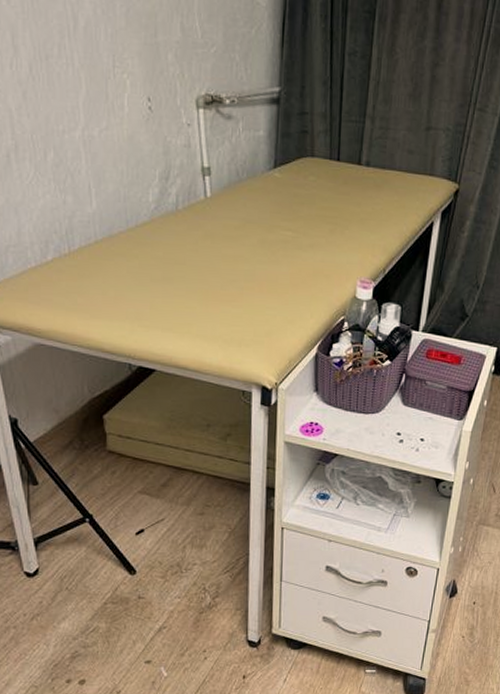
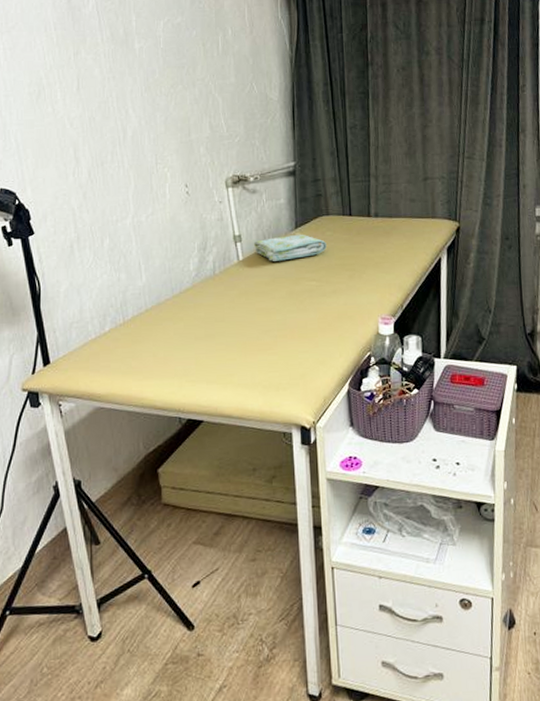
towel: none [224,174,308,204] -> present [253,234,327,261]

